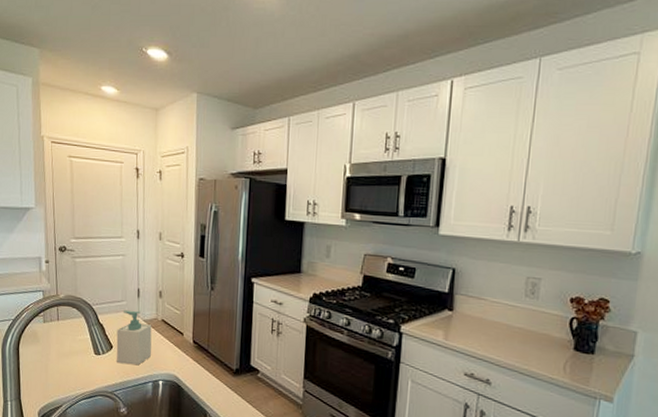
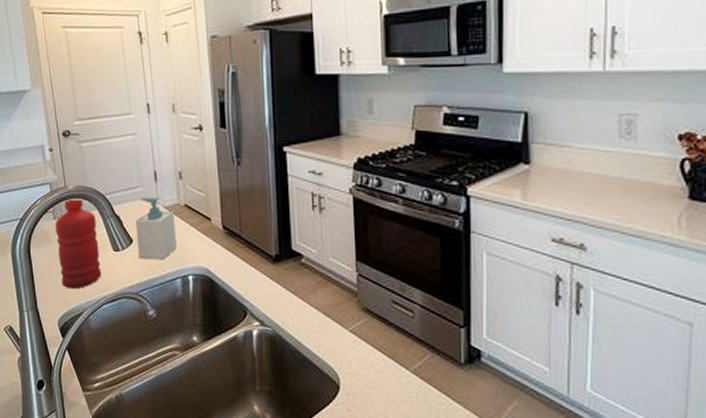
water bottle: none [43,305,82,385] -> present [54,197,102,290]

